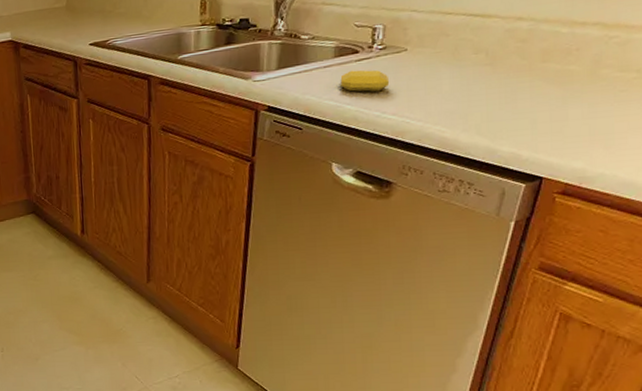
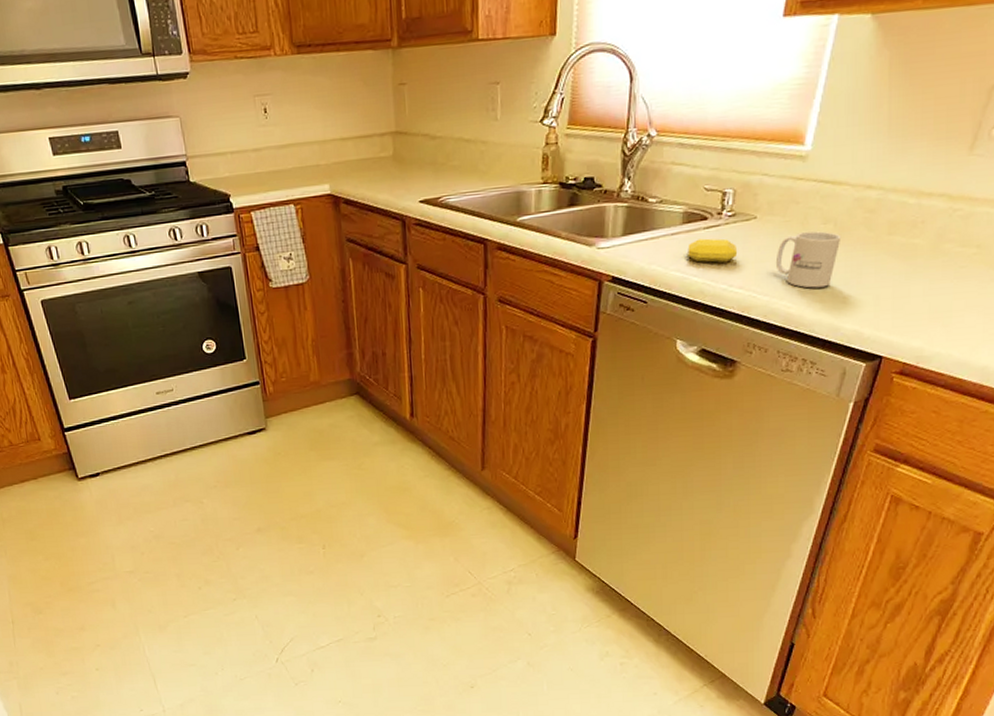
mug: none [427,60,494,114] -> present [775,231,842,288]

